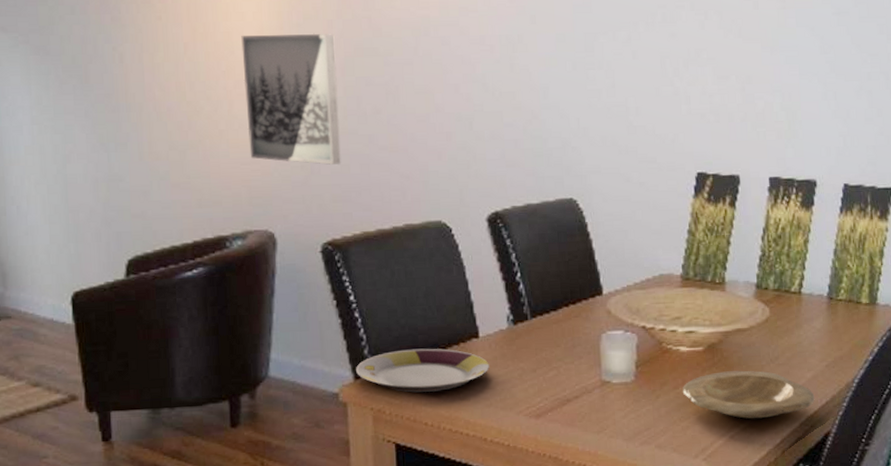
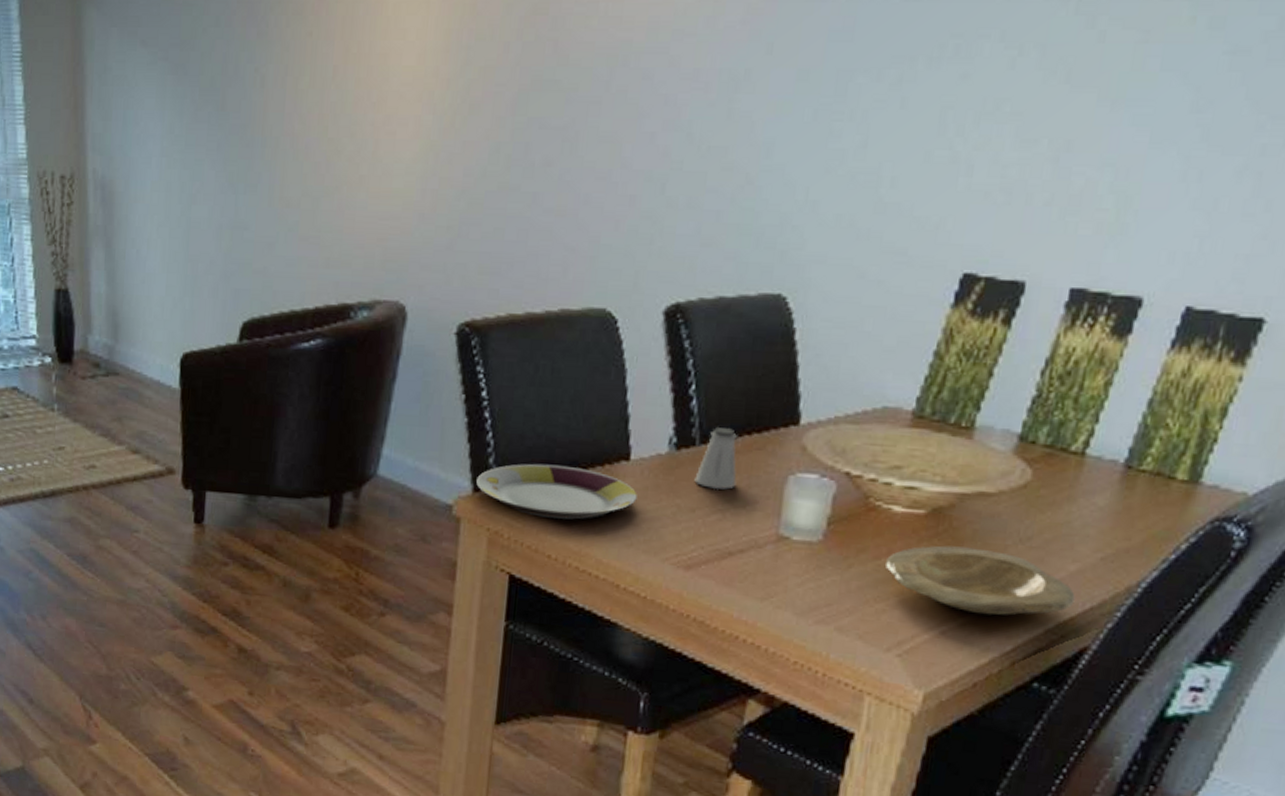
wall art: present [241,33,341,166] -> none [390,58,510,229]
saltshaker: none [531,303,564,352] -> present [694,426,737,490]

